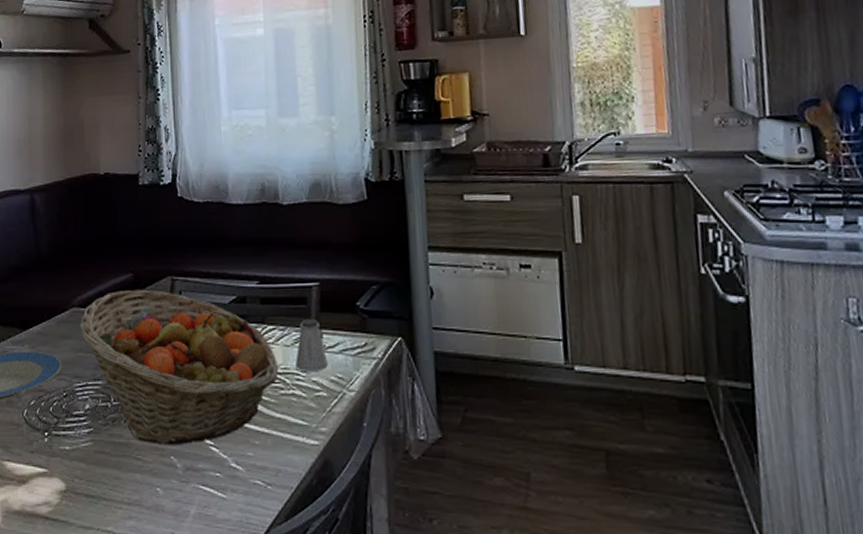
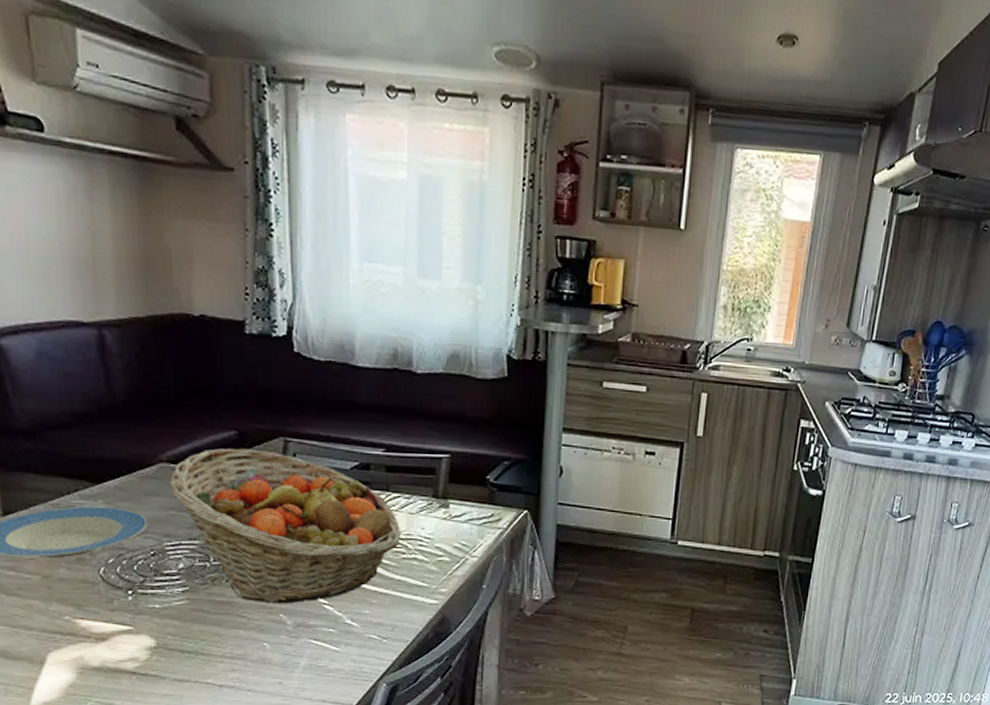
saltshaker: present [295,318,328,371] -> none [419,488,453,538]

